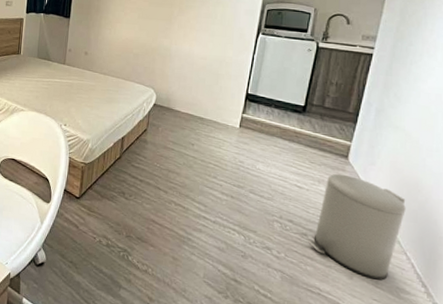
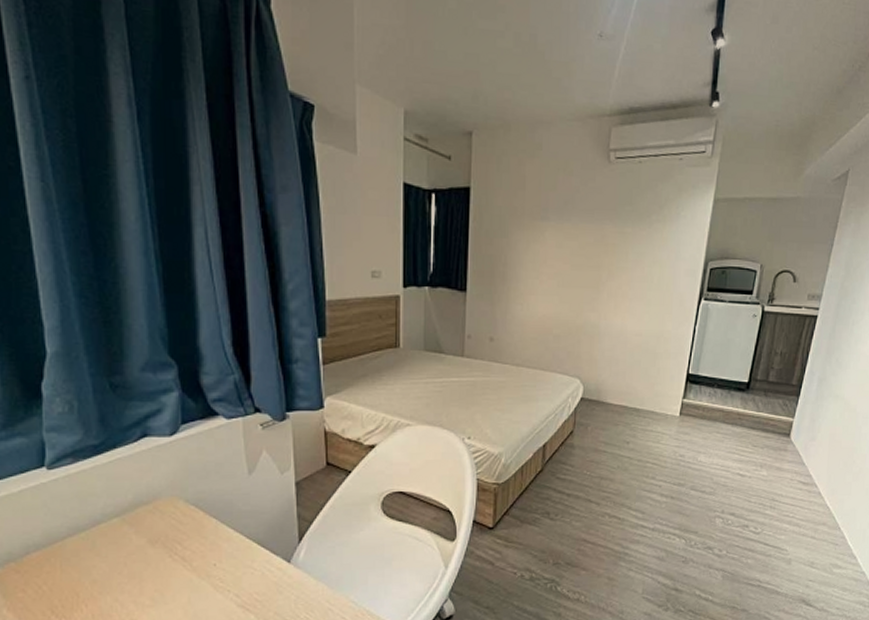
pedal bin: present [308,173,406,281] -> none [750,454,842,560]

